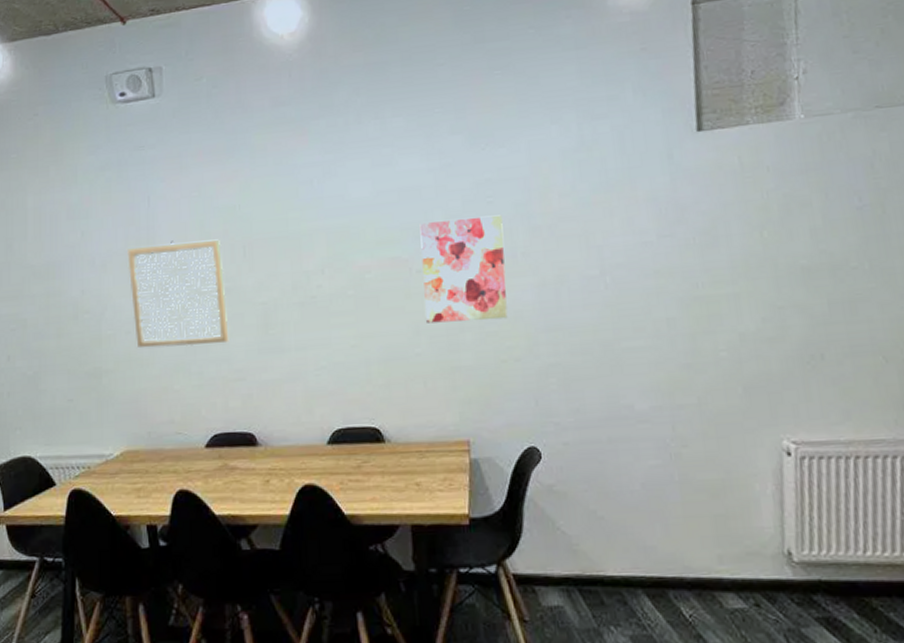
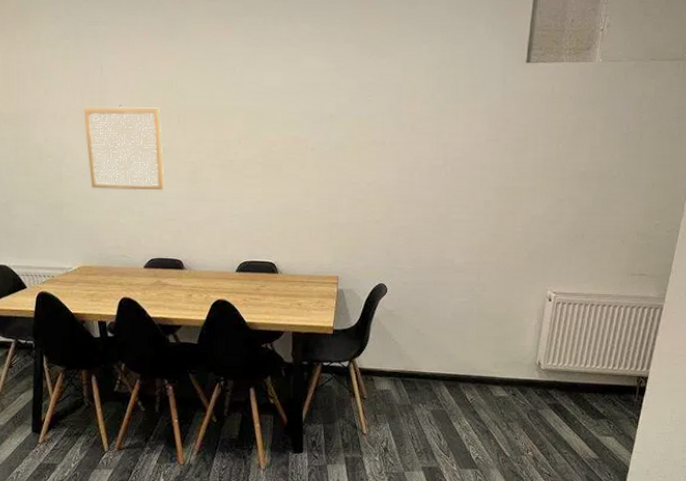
wall art: present [419,215,508,324] -> none [315,111,378,191]

